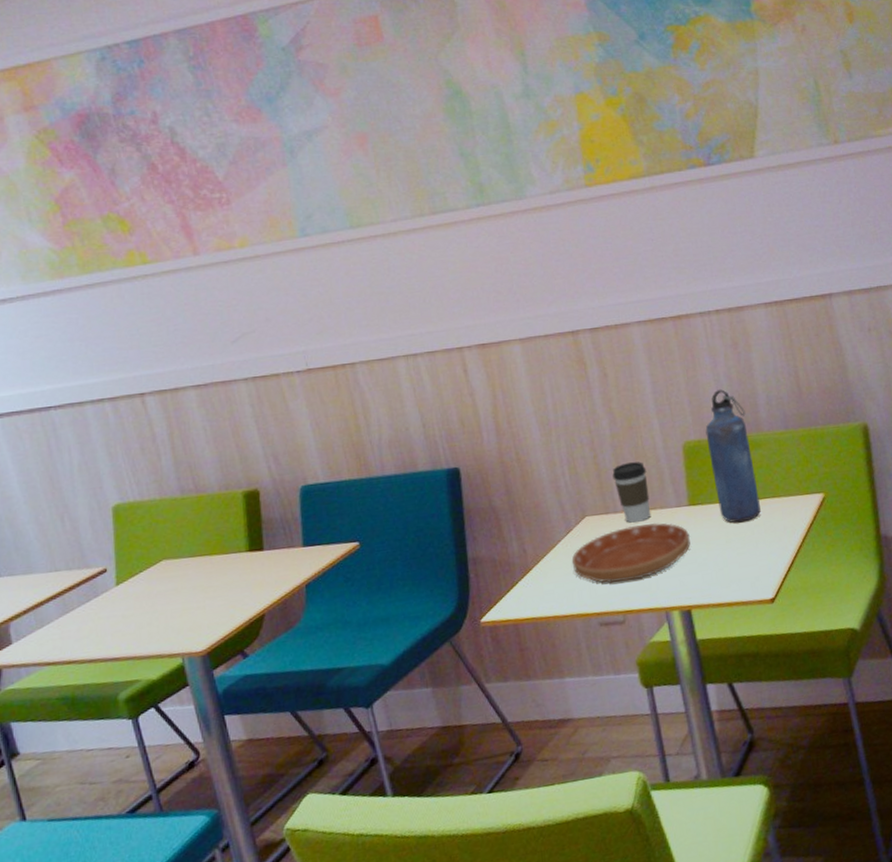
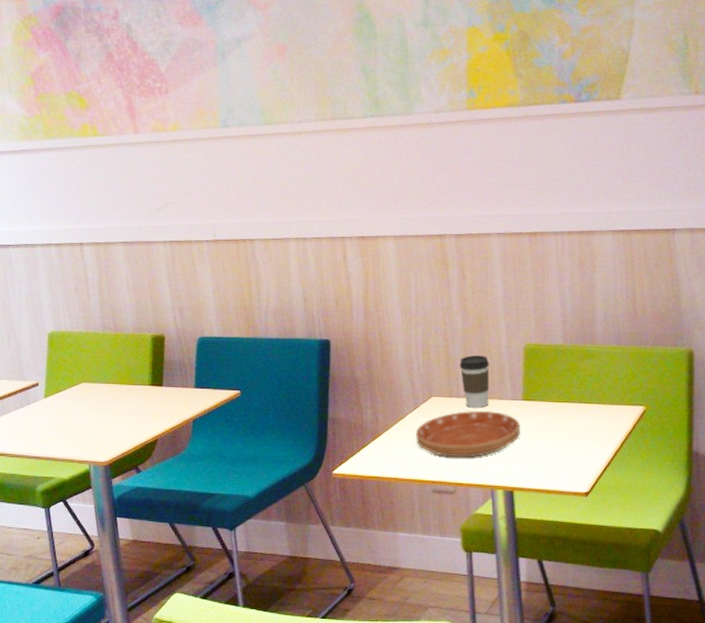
water bottle: present [705,389,761,523] -> none [546,302,586,422]

